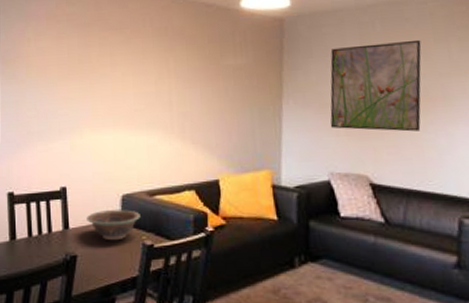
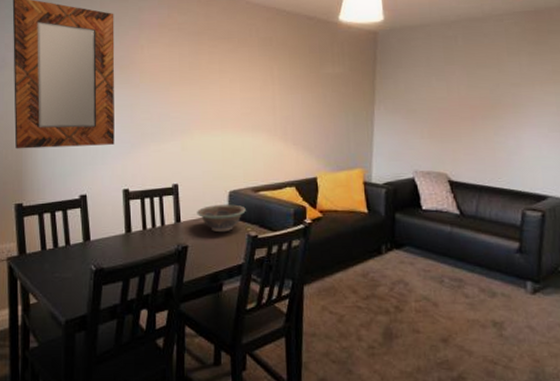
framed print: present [330,39,422,132] -> none [415,53,497,135]

